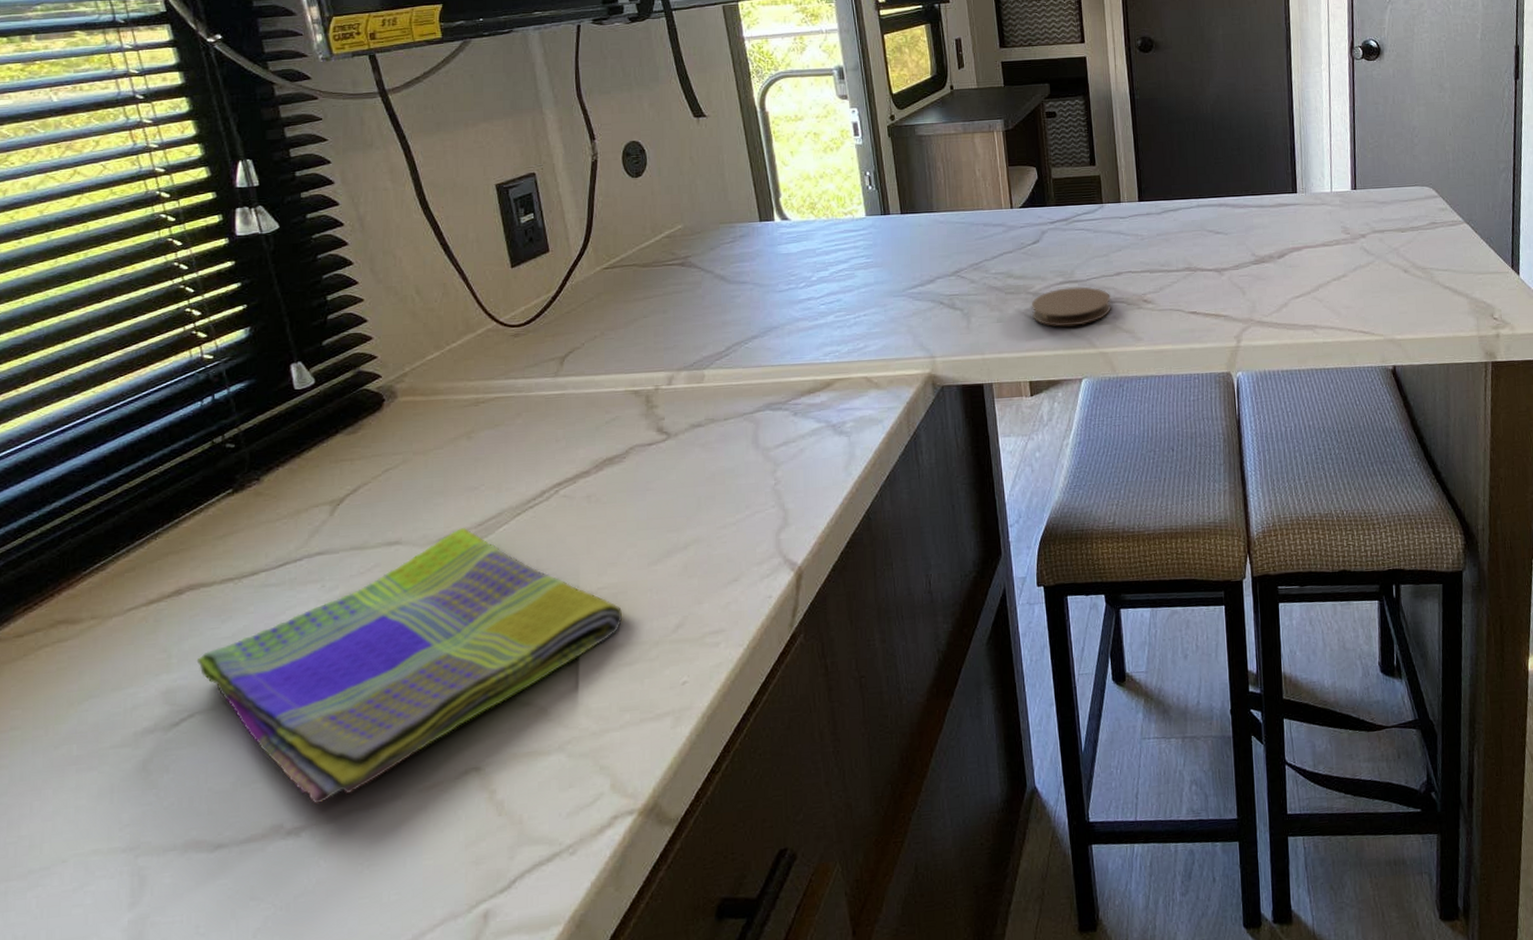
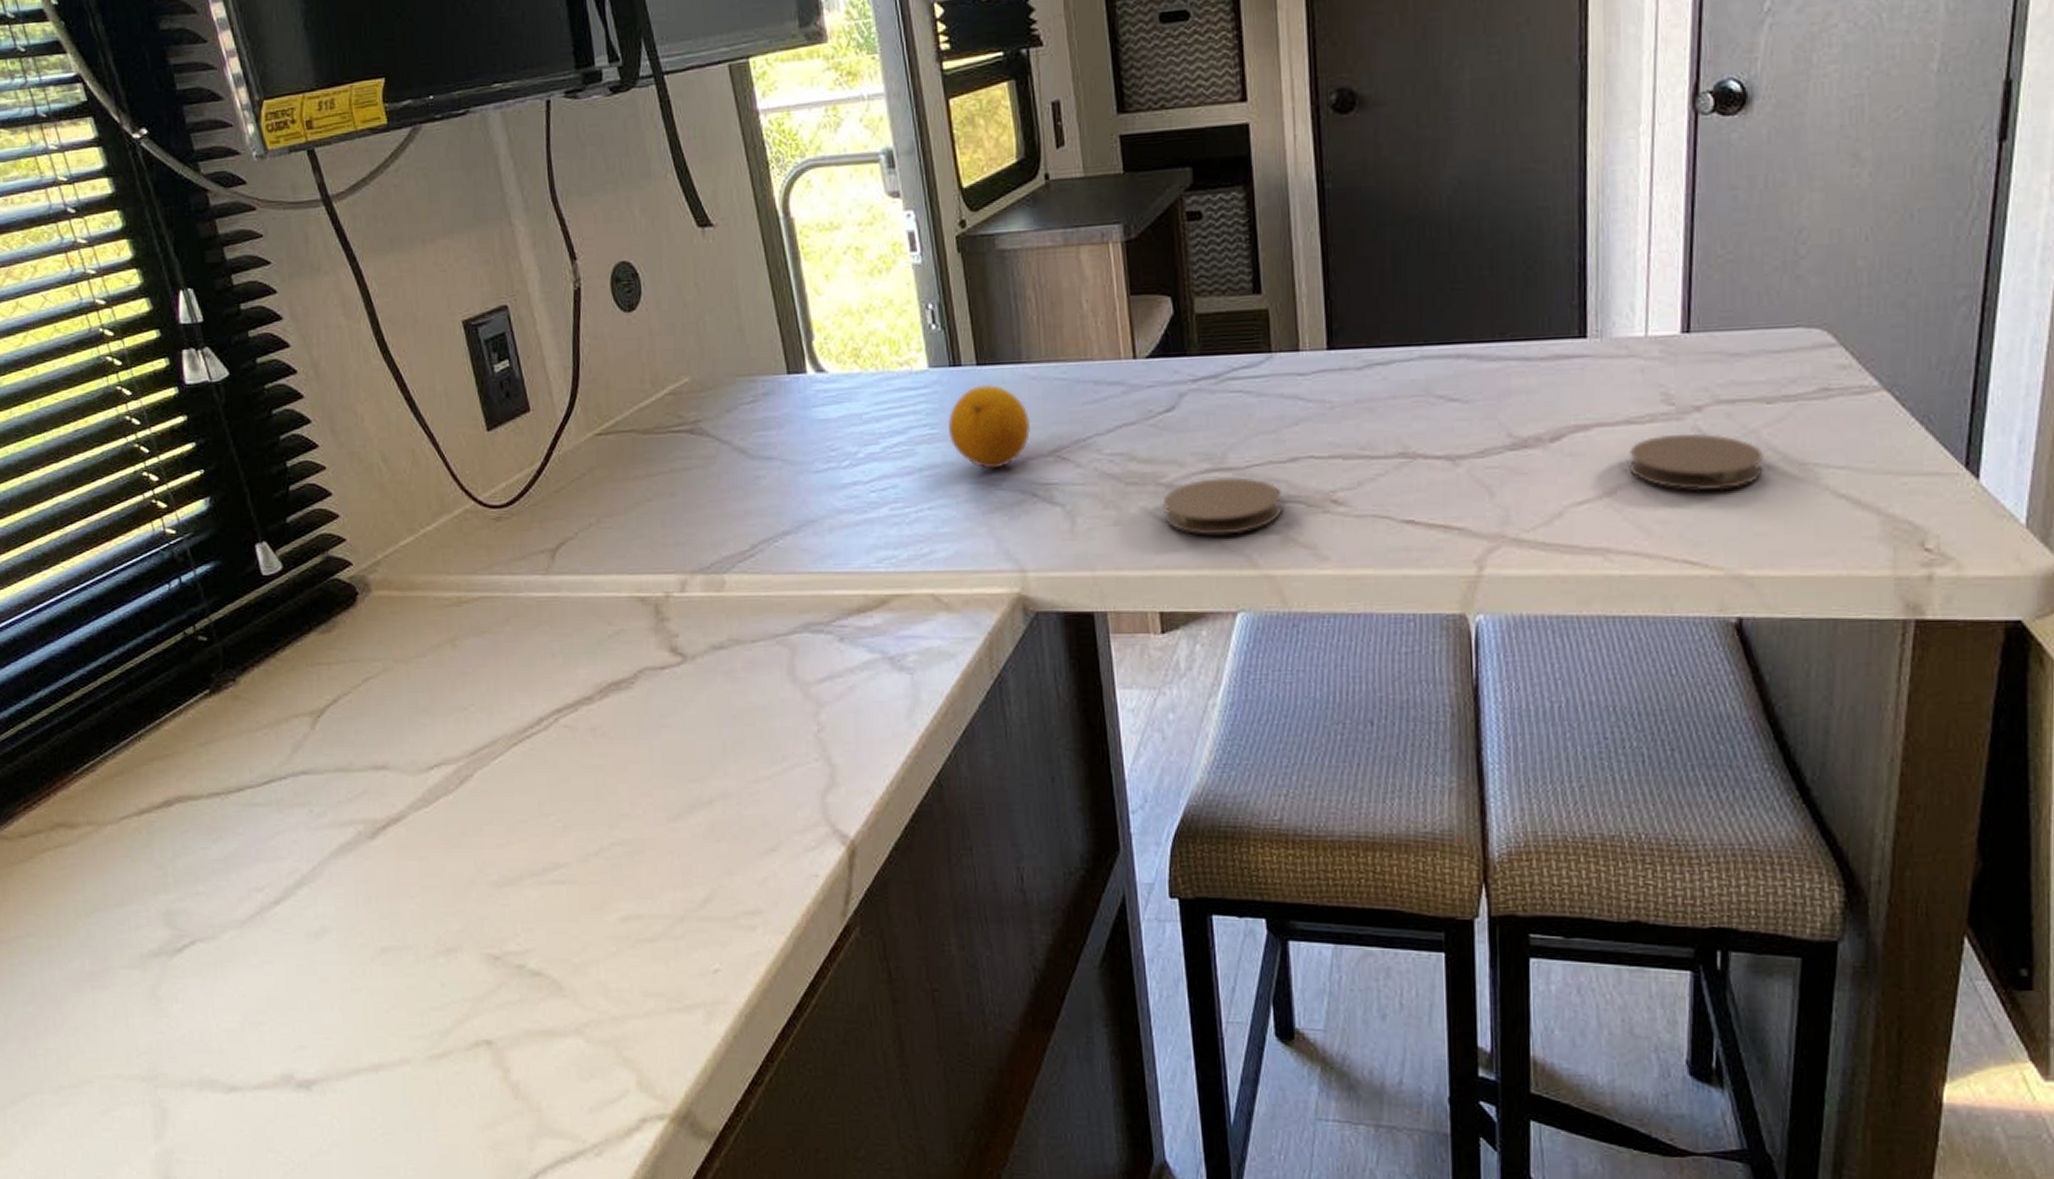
dish towel: present [196,527,622,805] -> none [192,754,640,1058]
fruit: none [880,227,939,286] -> present [948,385,1031,469]
coaster: none [1325,251,1402,287] -> present [1629,433,1764,492]

